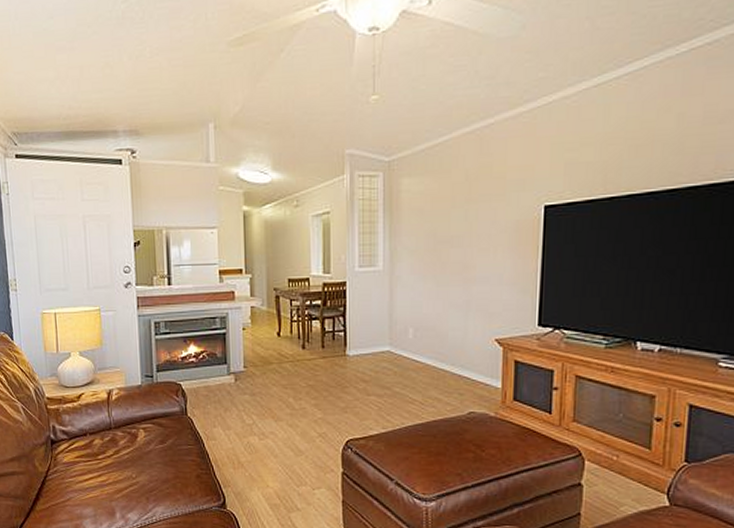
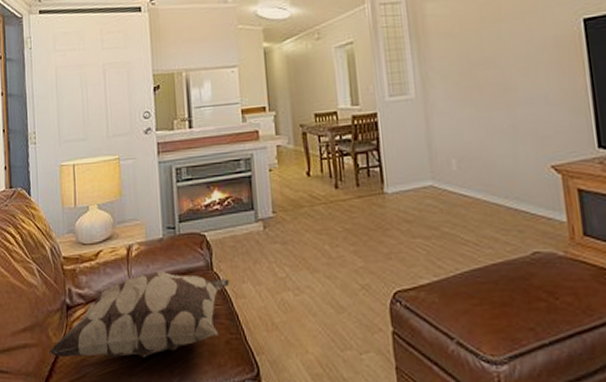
decorative pillow: none [34,414,202,486] -> present [47,272,230,358]

